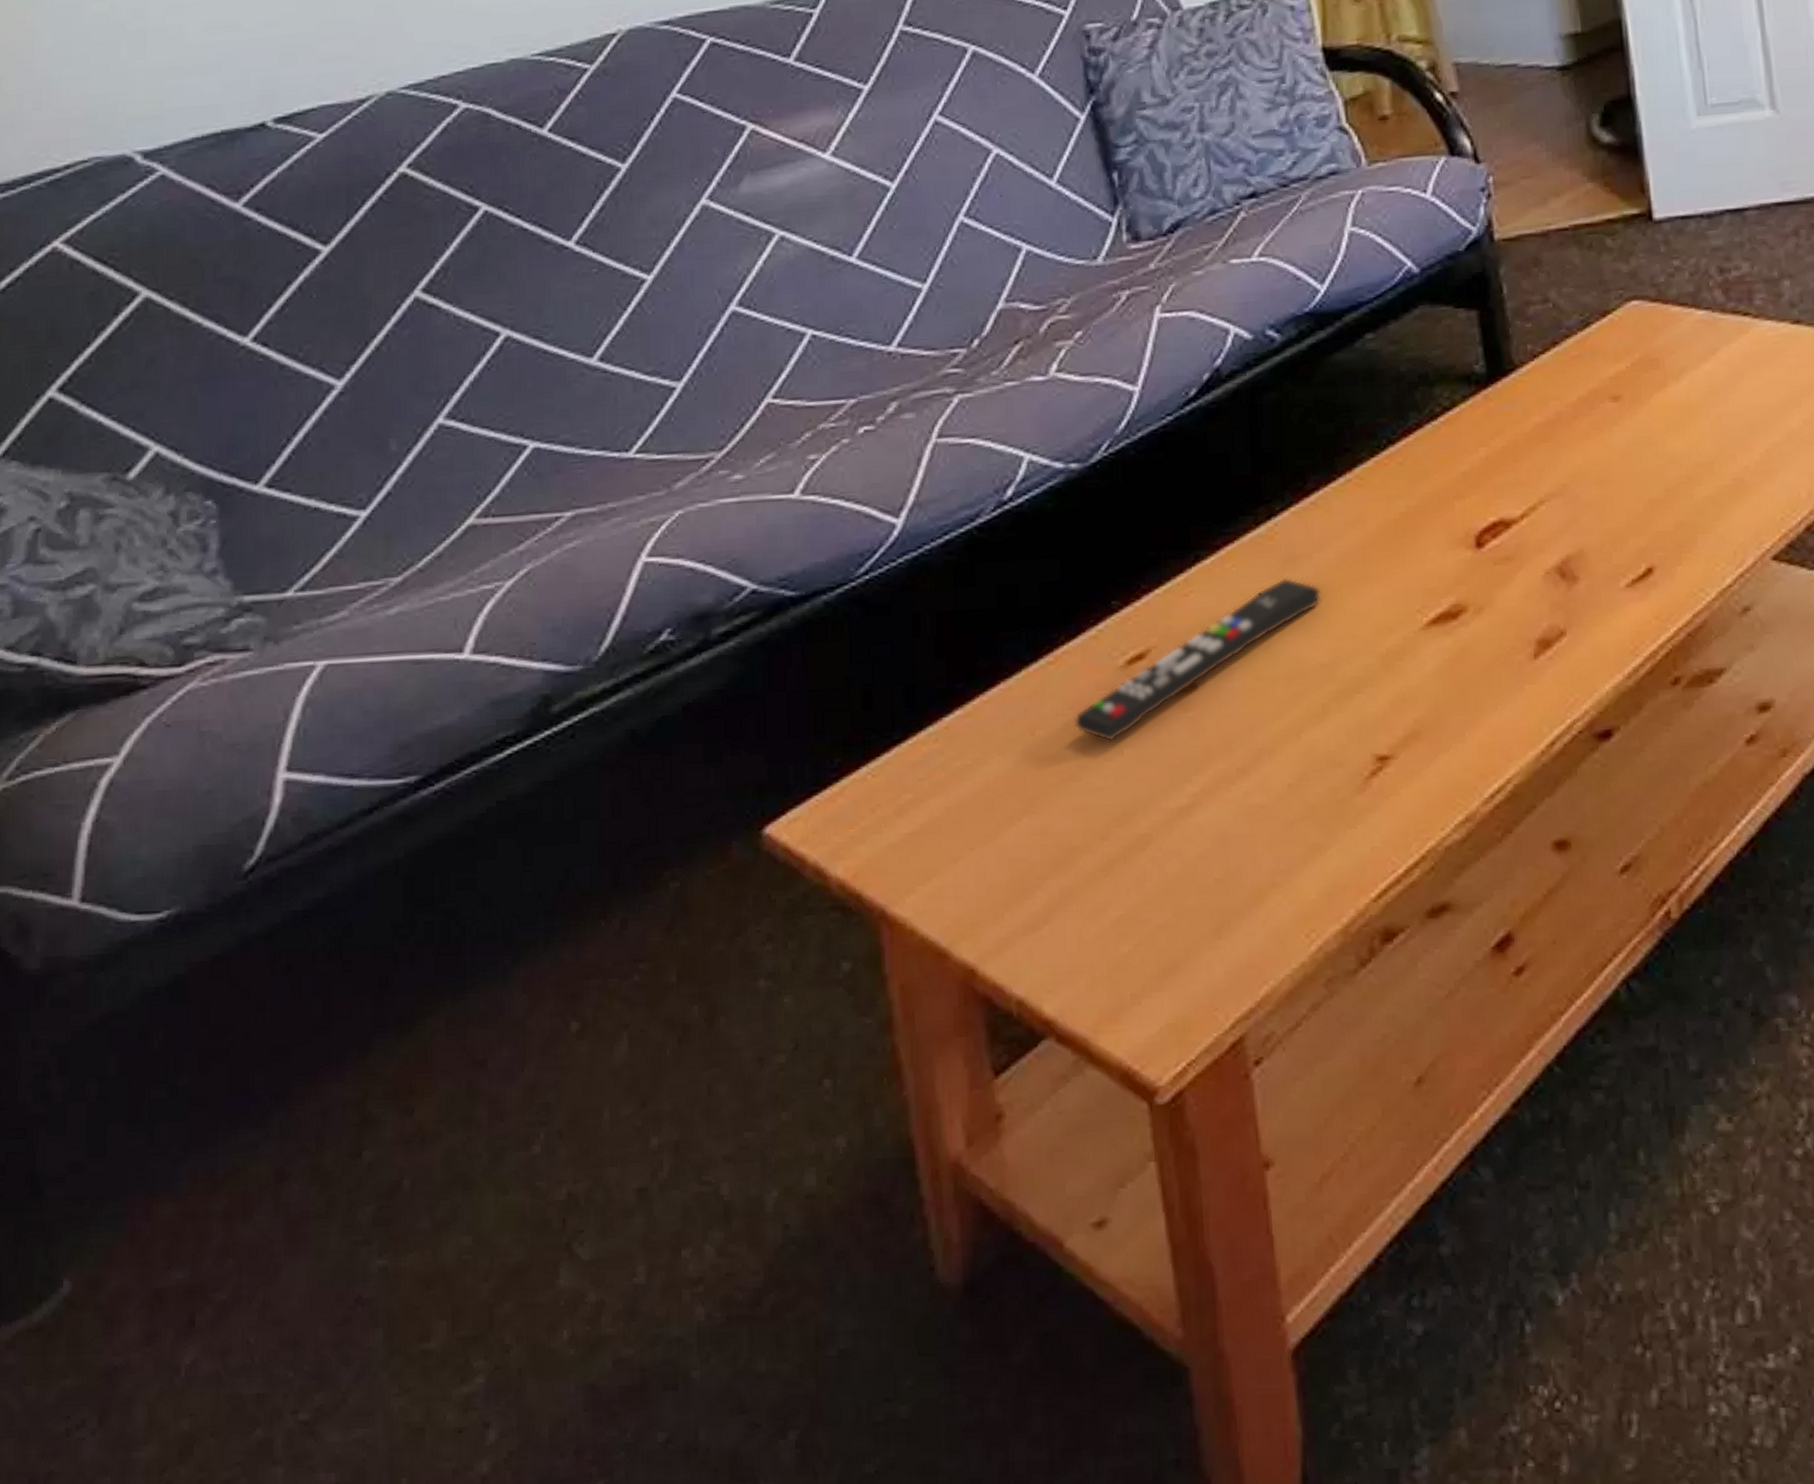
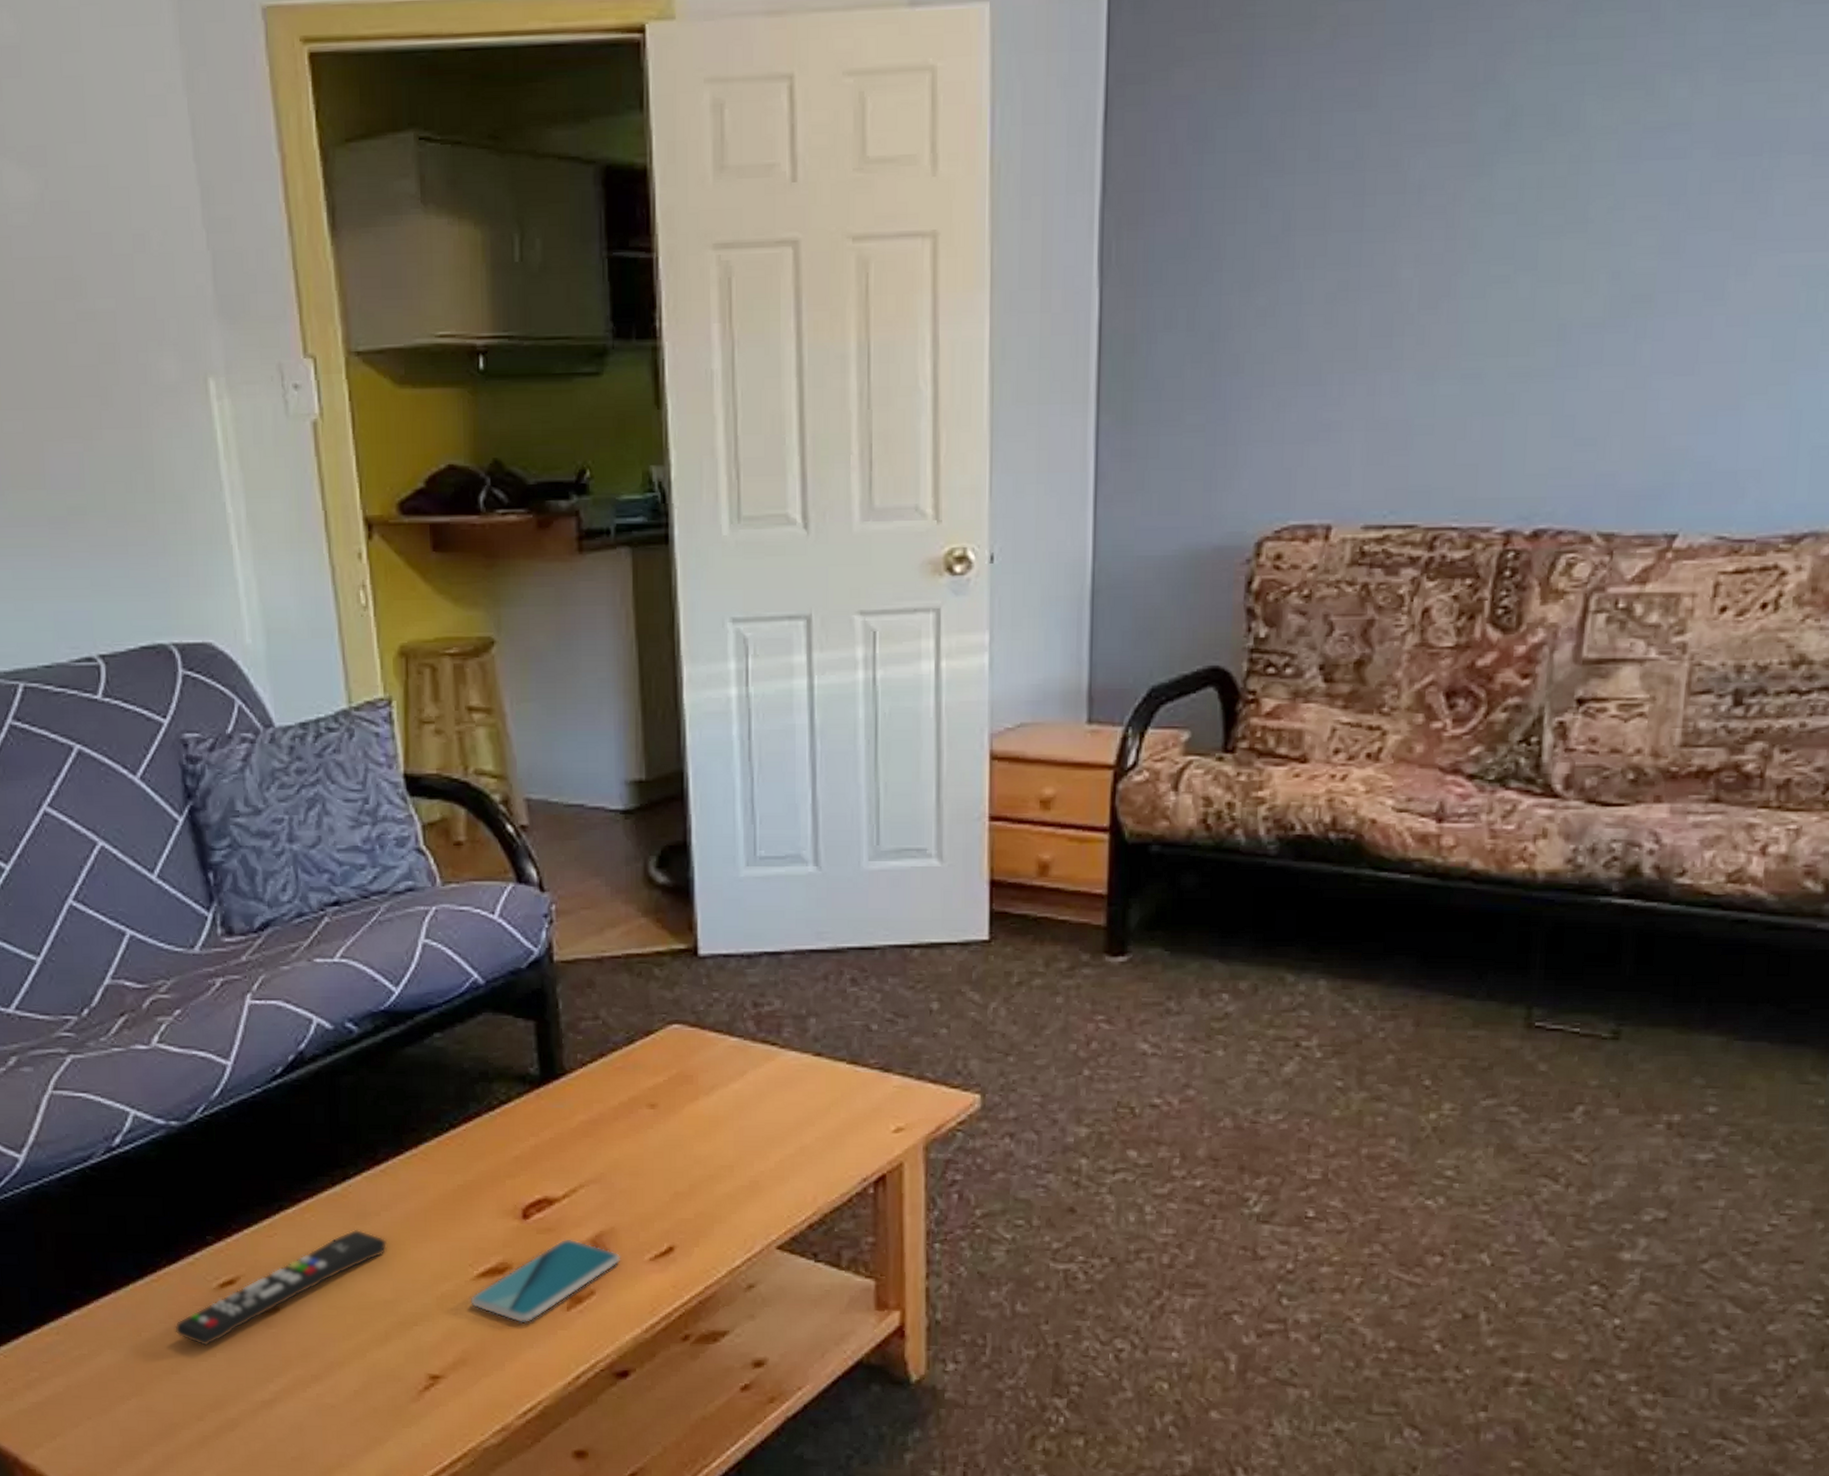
smartphone: none [1420,567,1593,680] -> present [470,1238,621,1324]

